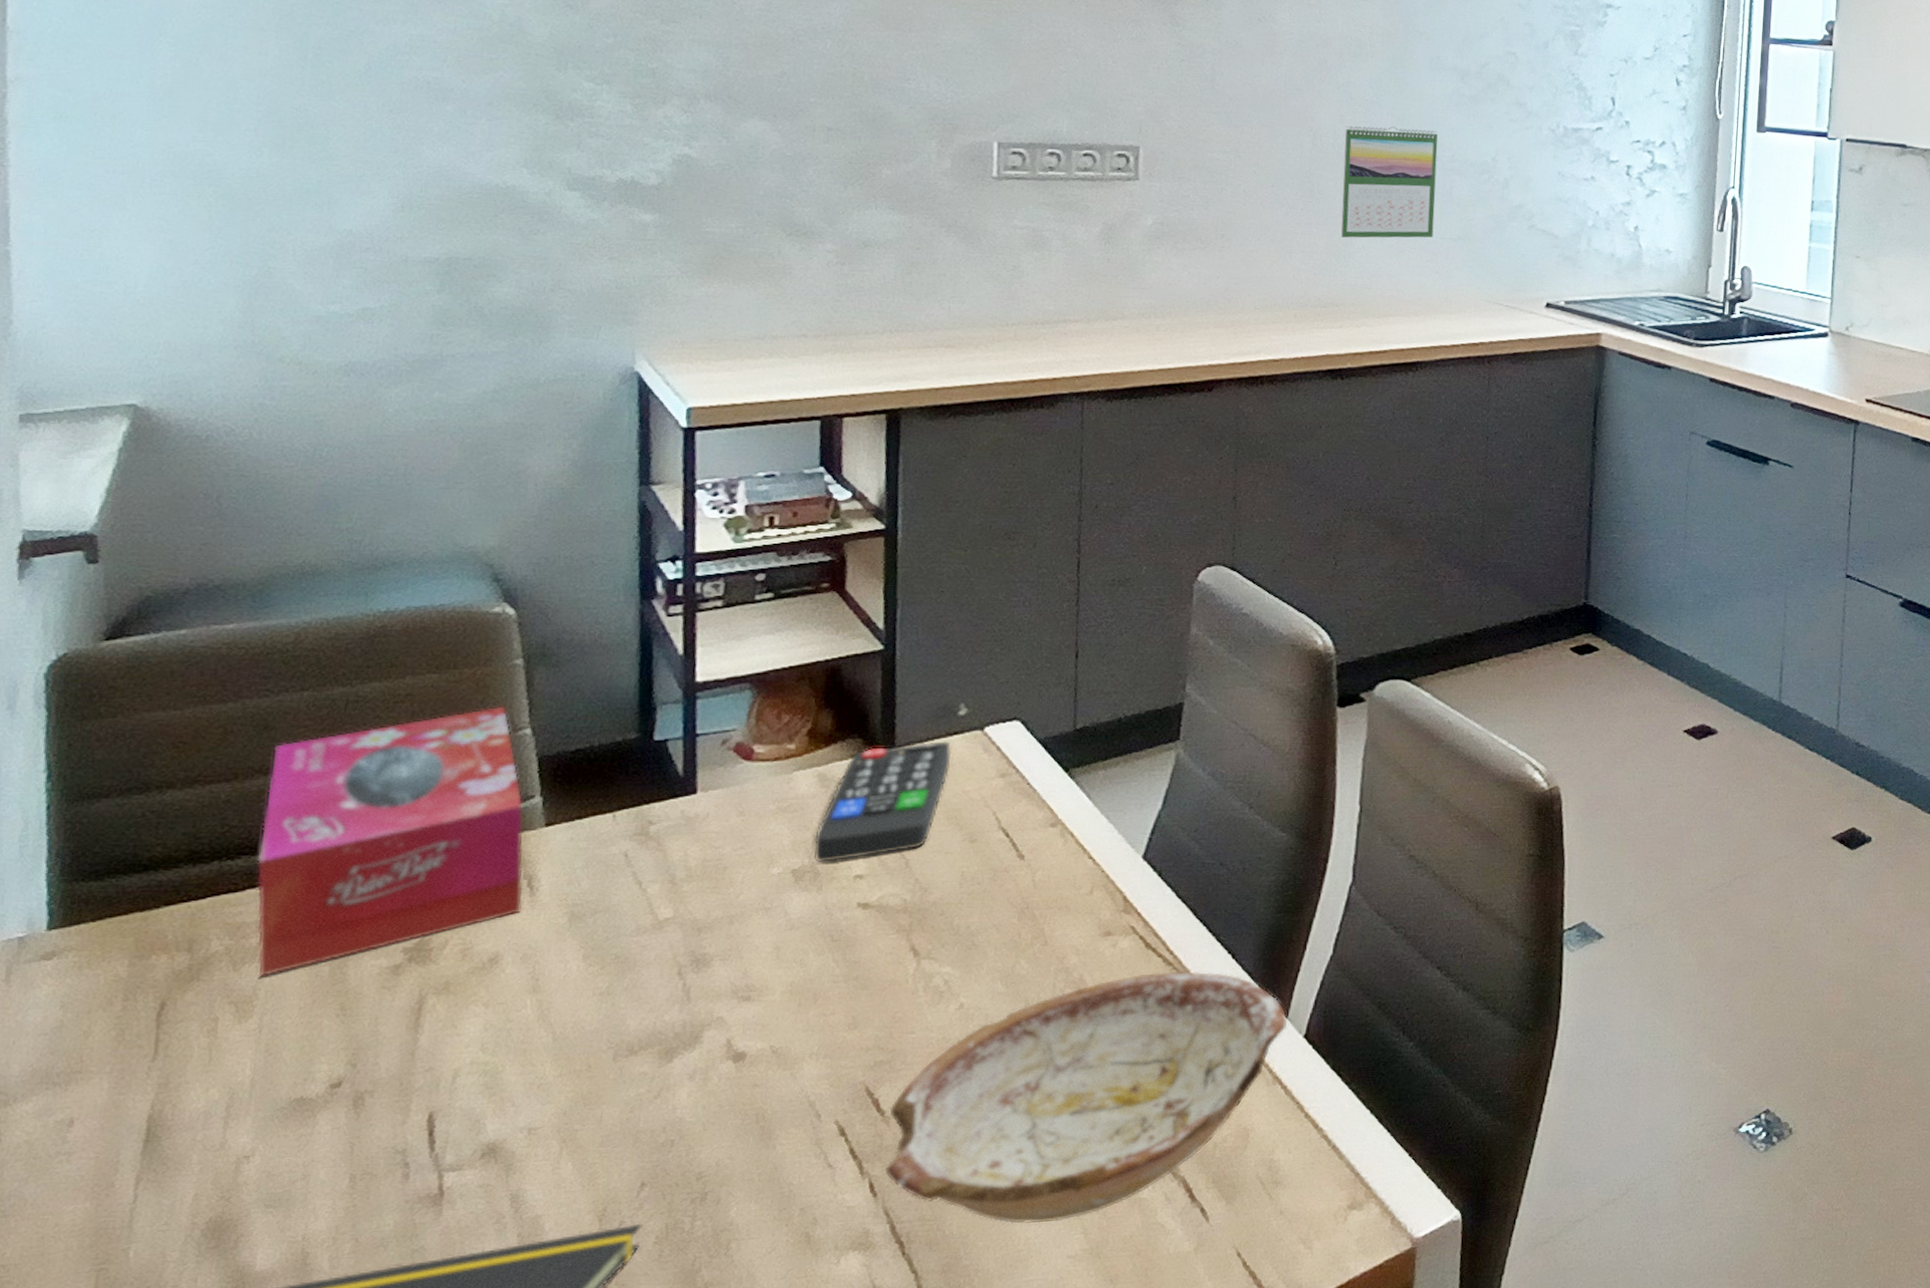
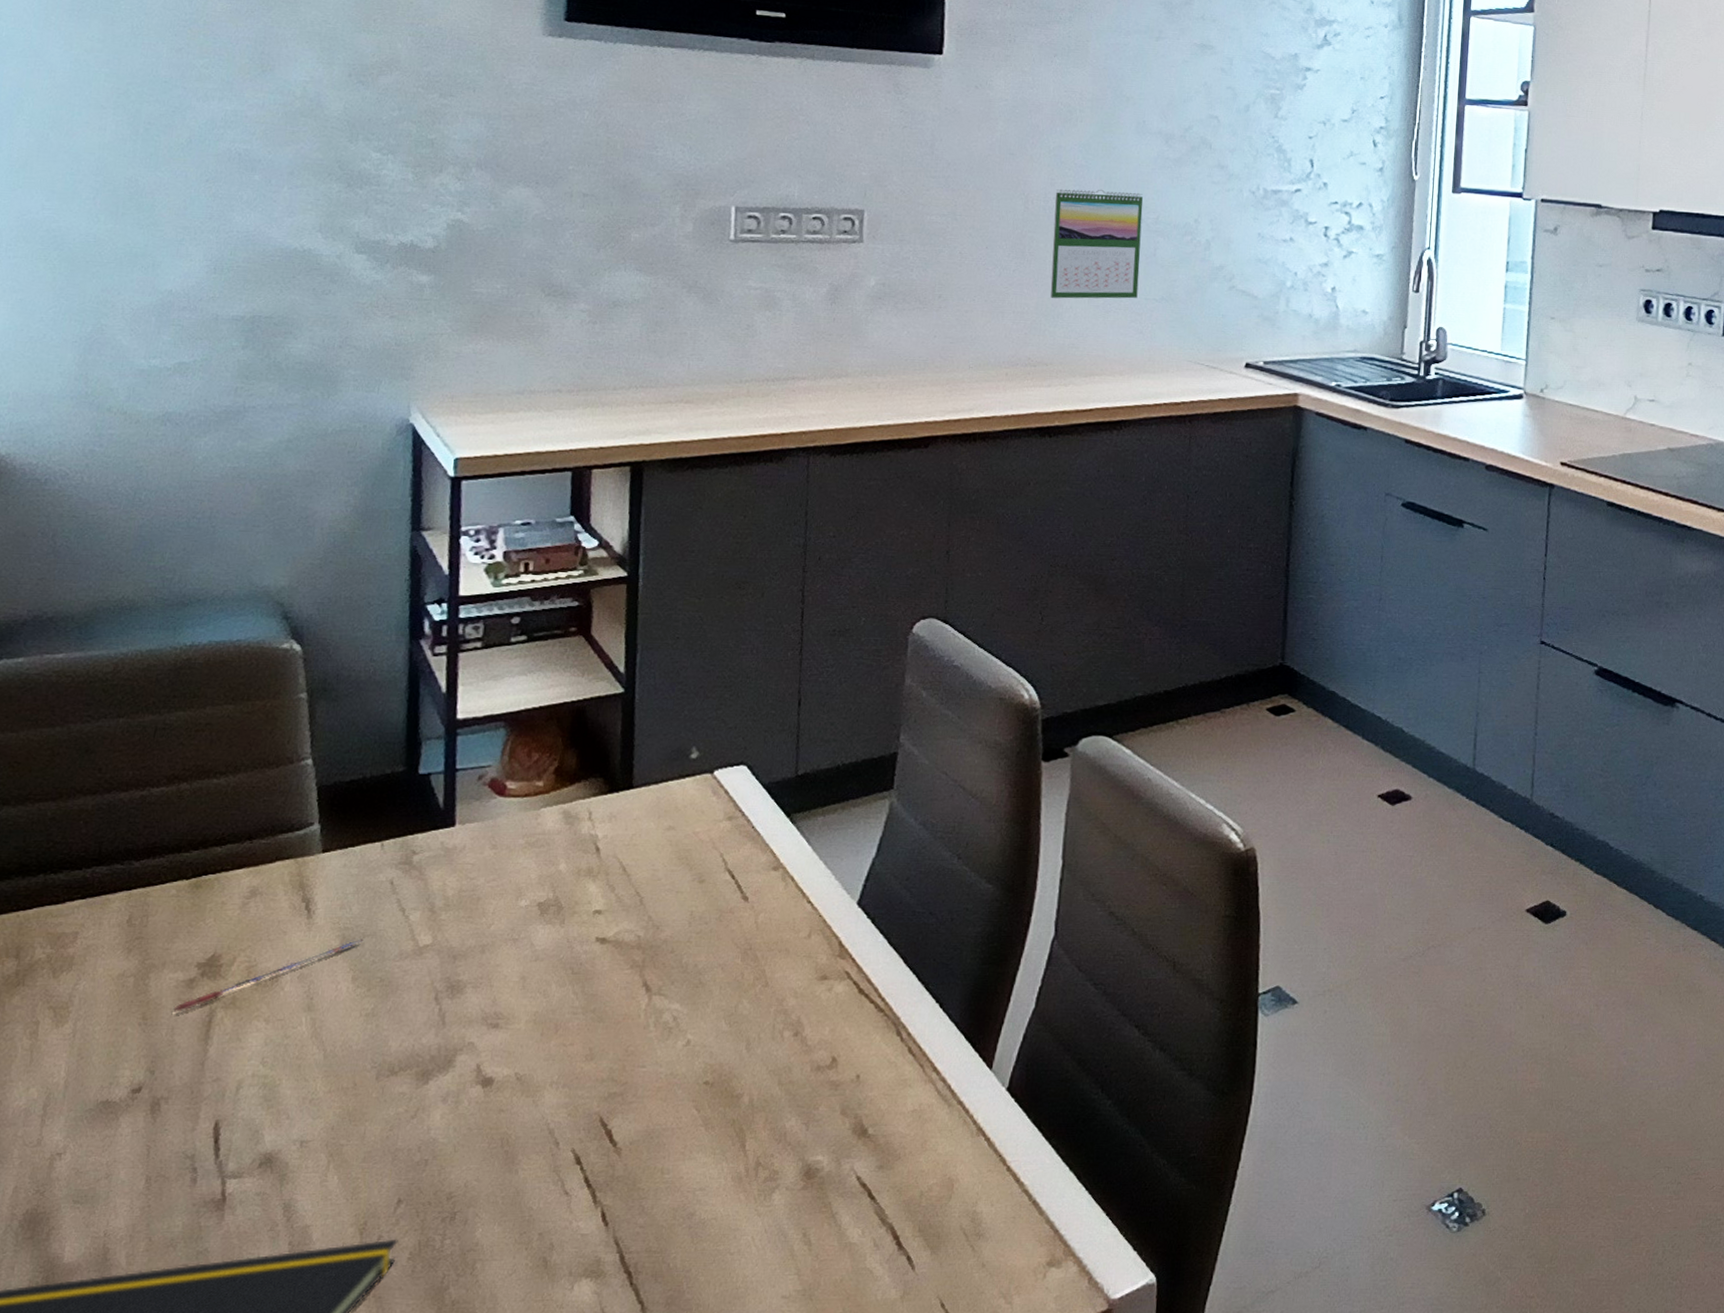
tissue box: present [257,706,524,978] -> none [73,737,304,985]
pen: none [376,914,595,1002] -> present [173,938,364,1014]
remote control: present [813,741,952,862] -> none [557,783,684,896]
bowl: present [884,971,1288,1224] -> none [615,1019,992,1262]

